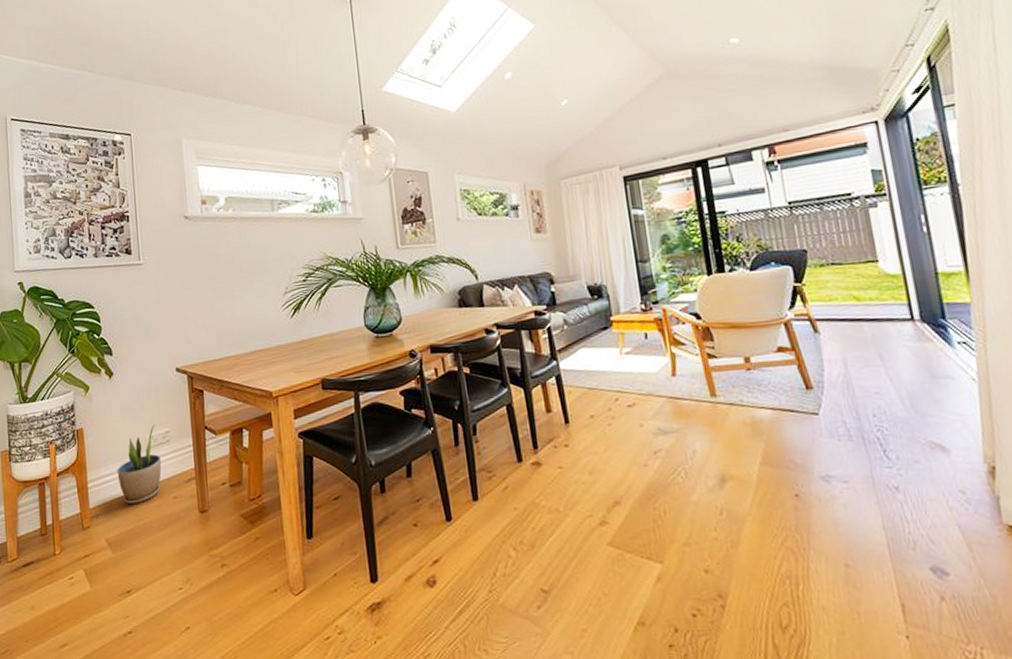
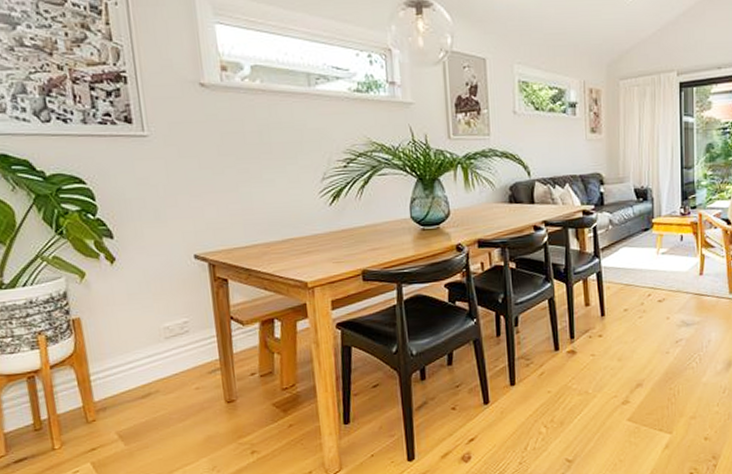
potted plant: present [117,424,162,505] -> none [126,314,180,397]

